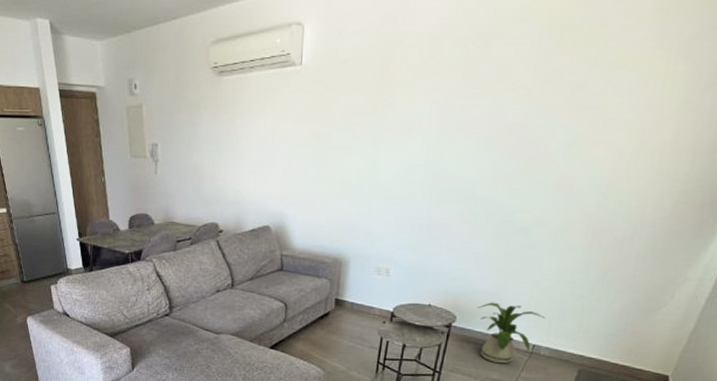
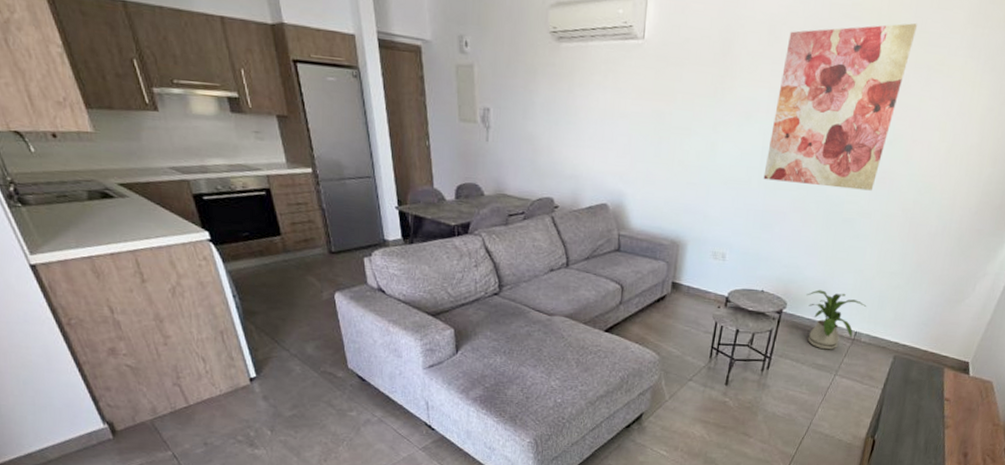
wall art: none [427,18,597,198] -> present [763,22,918,191]

